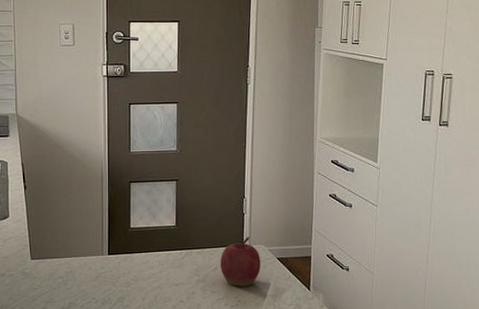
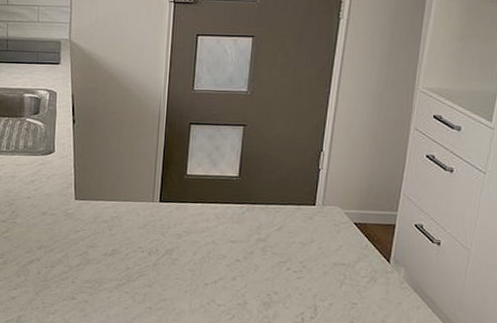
apple: present [220,236,261,287] -> none [285,195,334,251]

